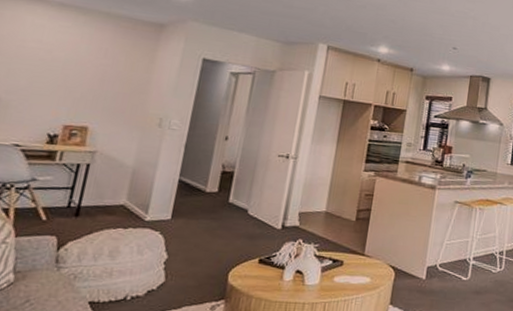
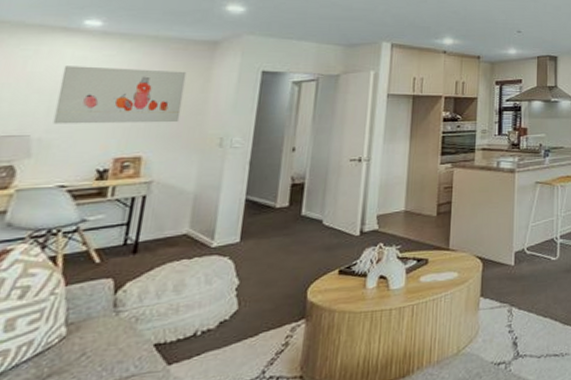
wall art: none [11,32,134,99] -> present [53,66,187,124]

